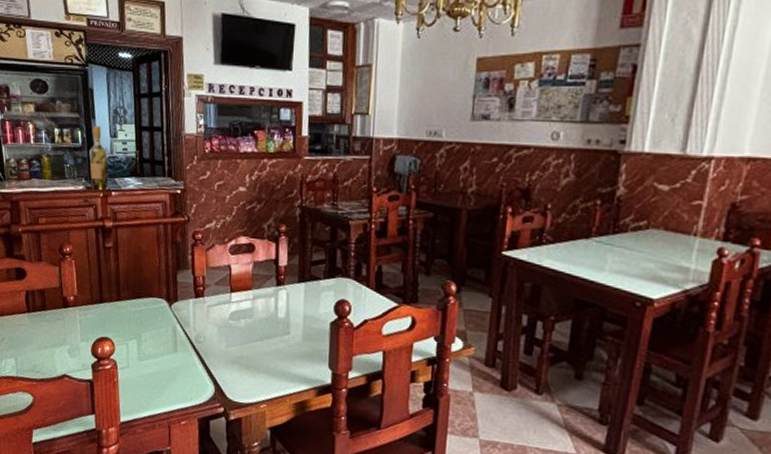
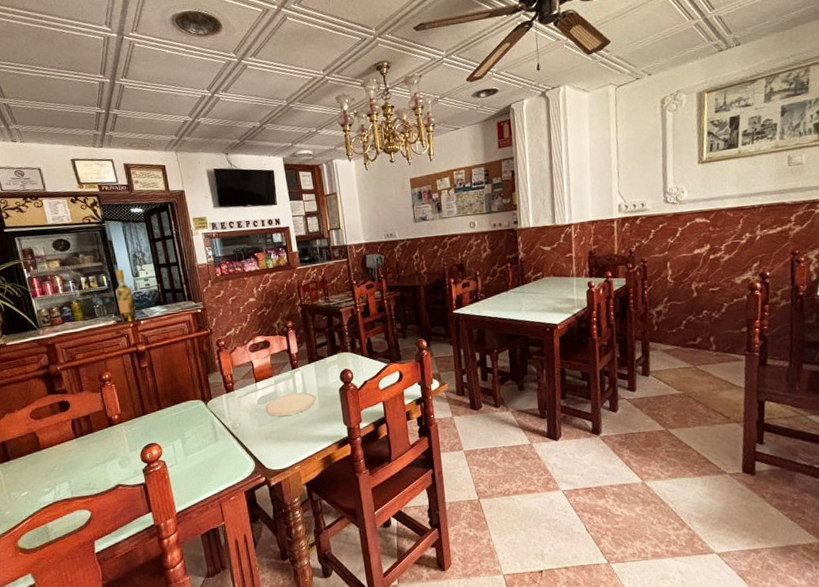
plate: none [236,314,299,342] -> present [265,392,316,416]

